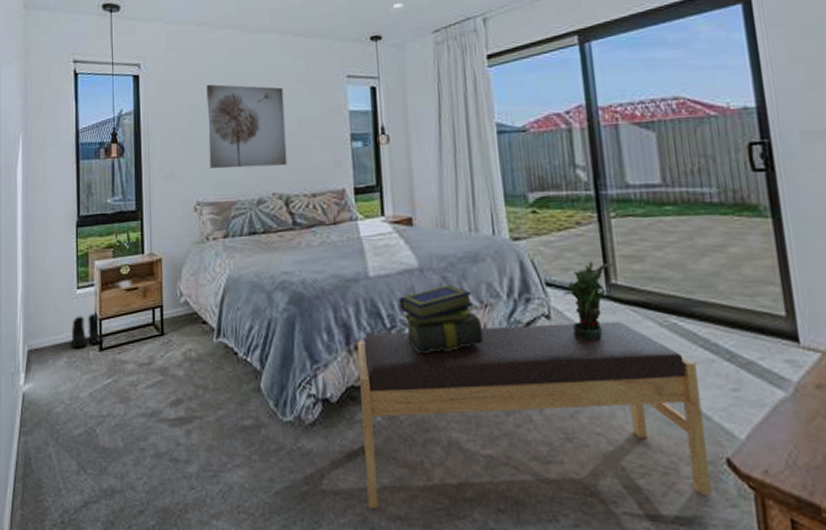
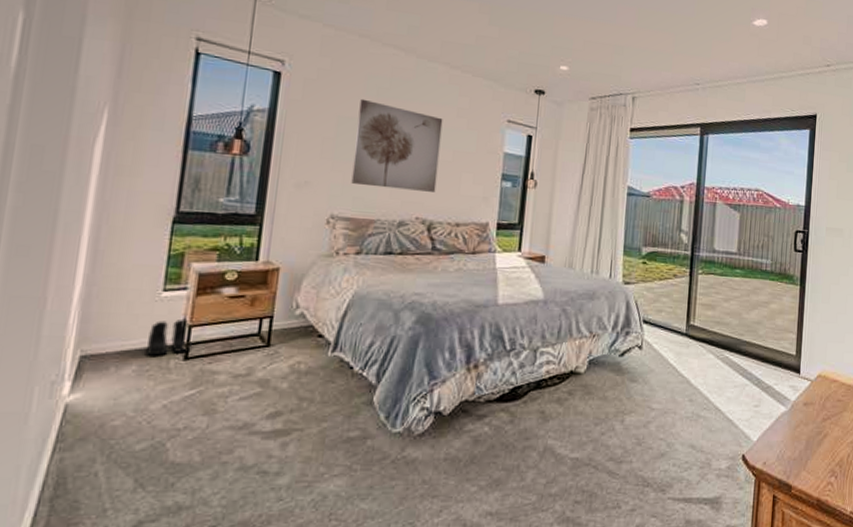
bench: present [357,321,712,509] -> none [463,353,735,508]
stack of books: present [399,284,485,354] -> none [521,315,589,374]
potted plant: present [563,261,614,340] -> none [655,306,694,367]

